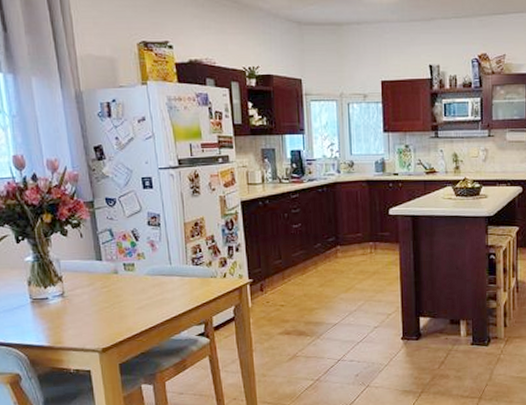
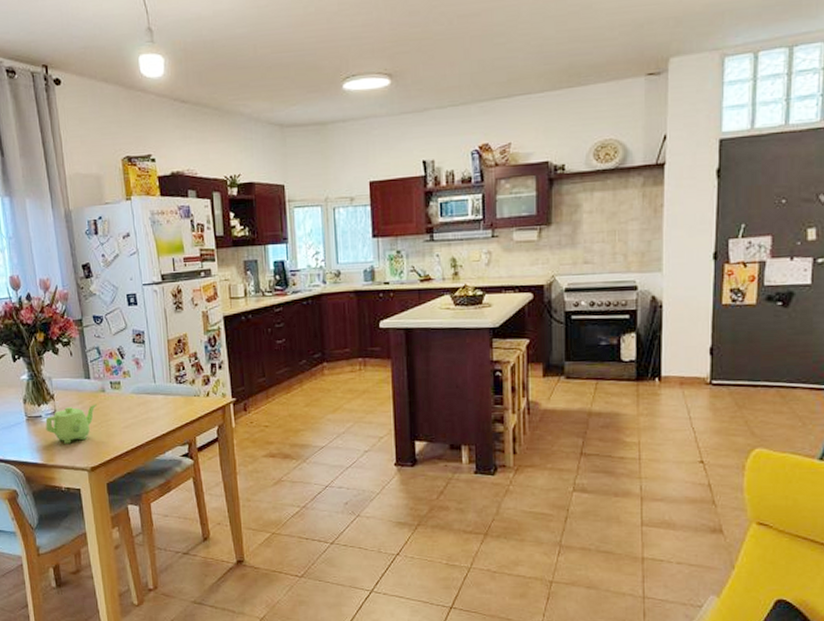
teapot: none [52,285,109,326] -> present [45,404,97,444]

